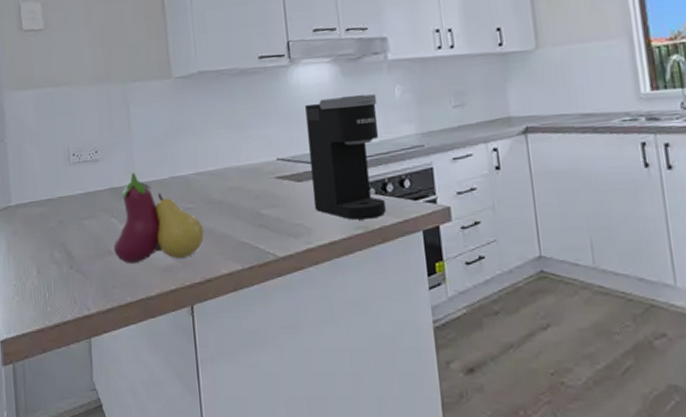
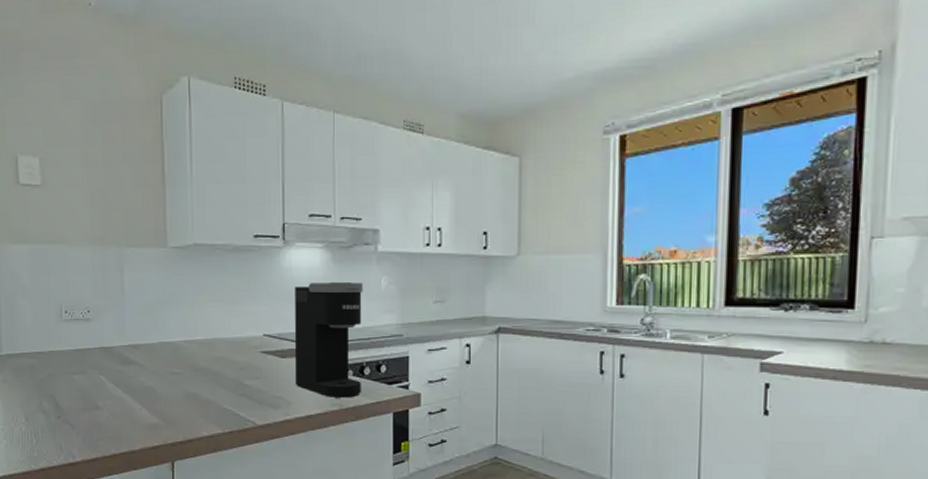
fruit: present [114,173,205,263] -> none [101,335,189,419]

